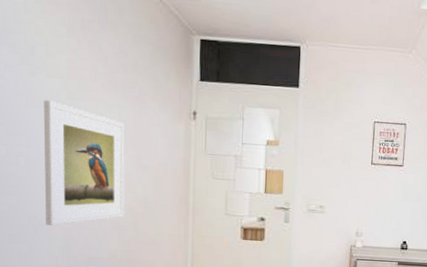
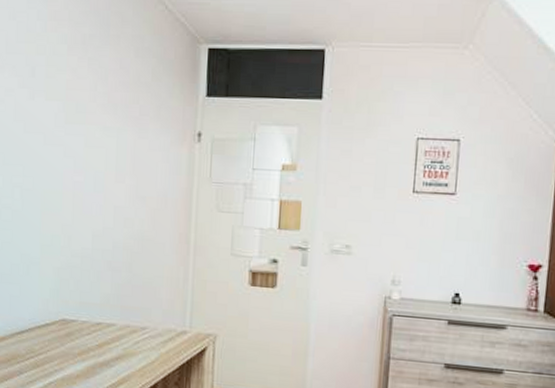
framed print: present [44,99,124,226] -> none [38,124,123,265]

